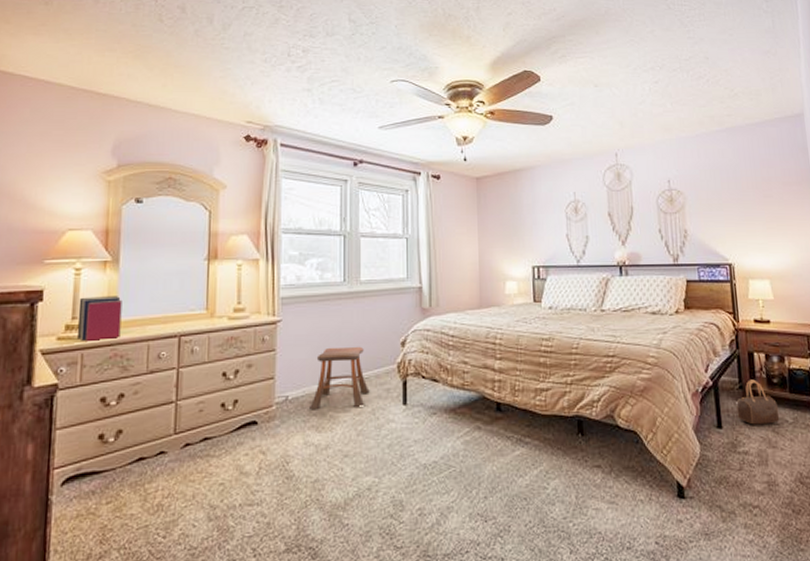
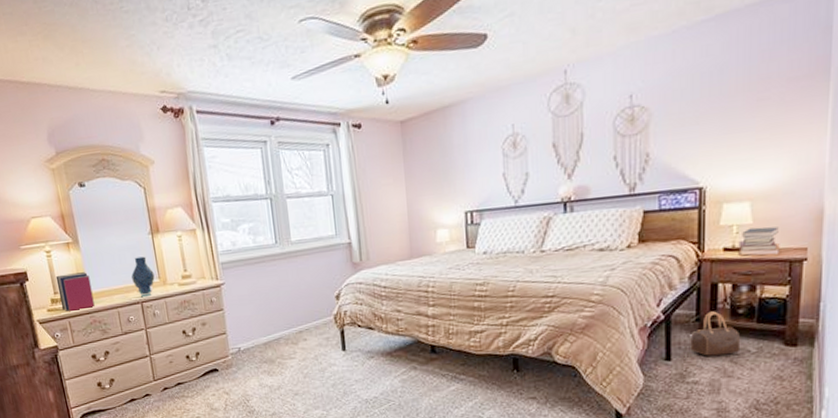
vase: none [173,284,202,330] -> present [131,256,155,298]
stool: present [310,346,370,410] -> none [260,301,311,358]
books: none [765,303,798,329] -> present [738,227,780,257]

